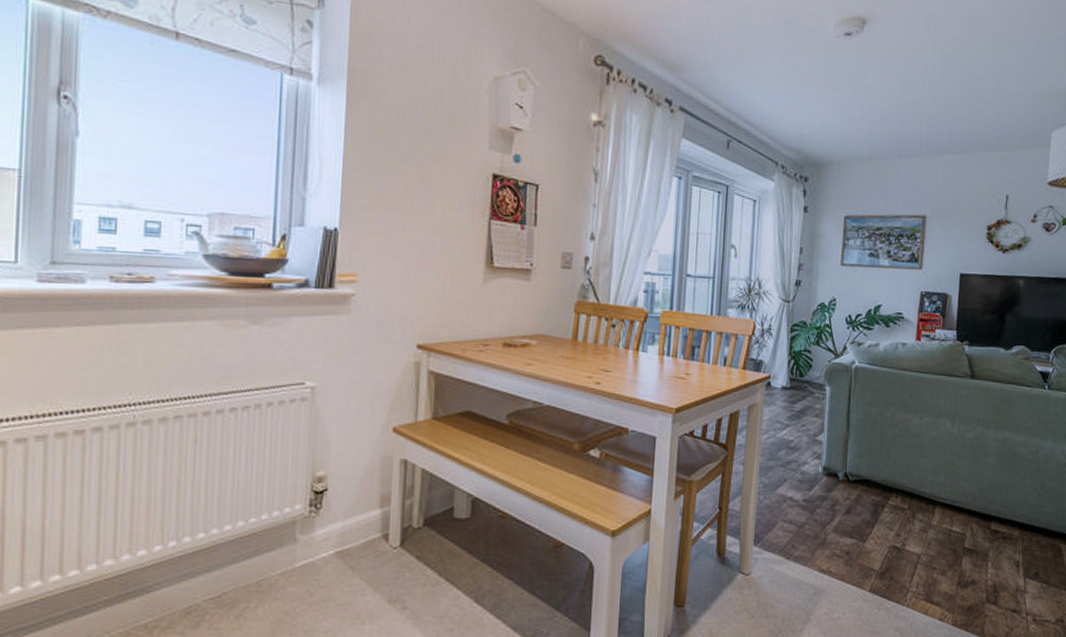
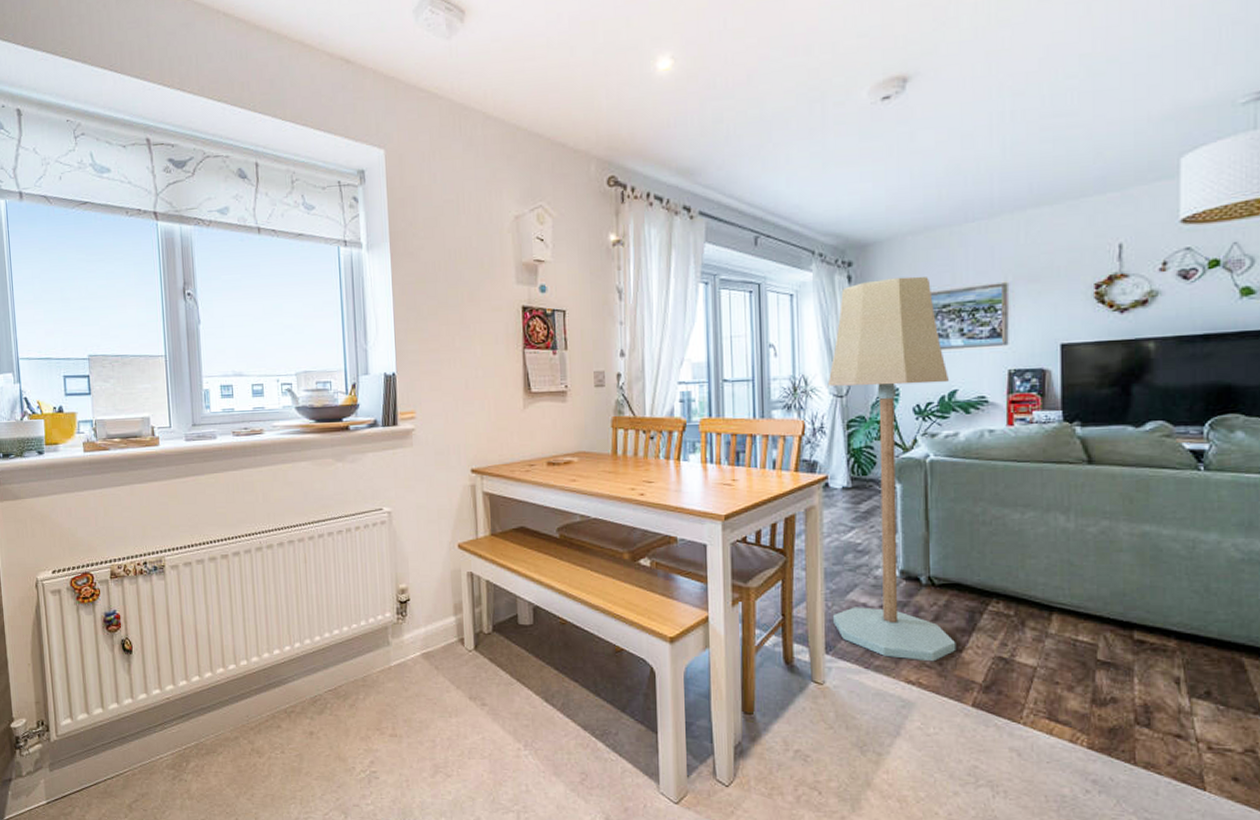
floor lamp: none [763,197,876,552] -> present [827,276,956,662]

